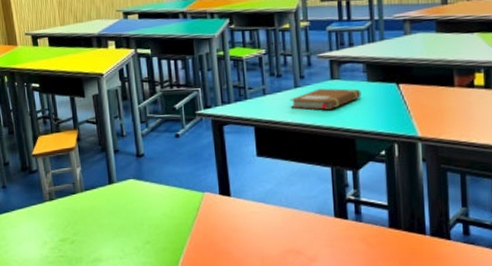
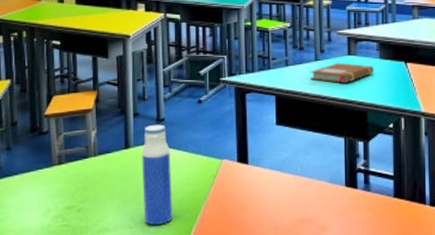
water bottle: none [125,160,160,257] -> present [142,124,173,226]

